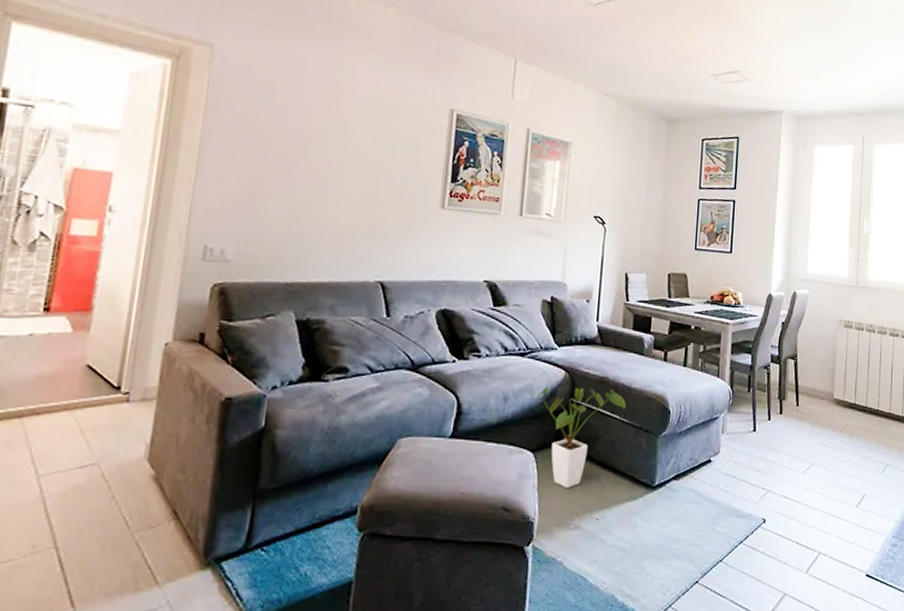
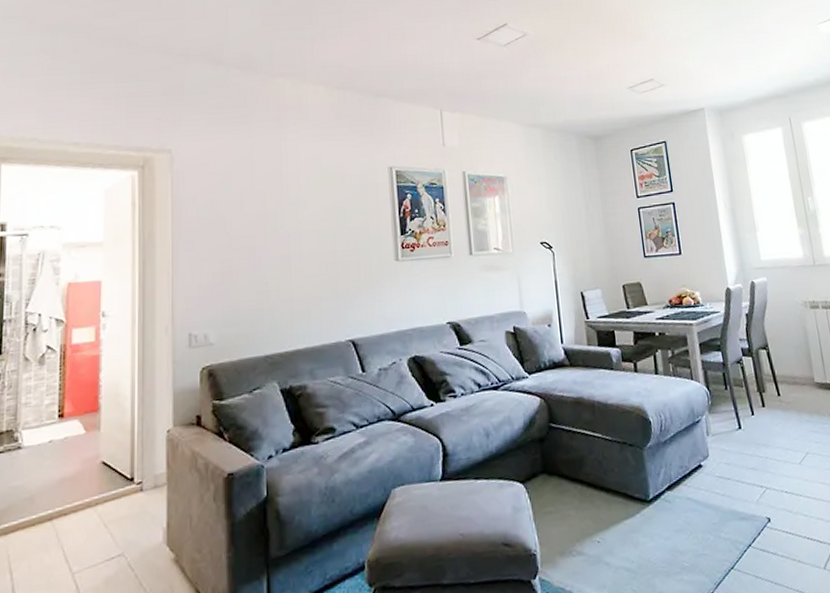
house plant: present [534,387,626,489] -> none [514,408,606,516]

